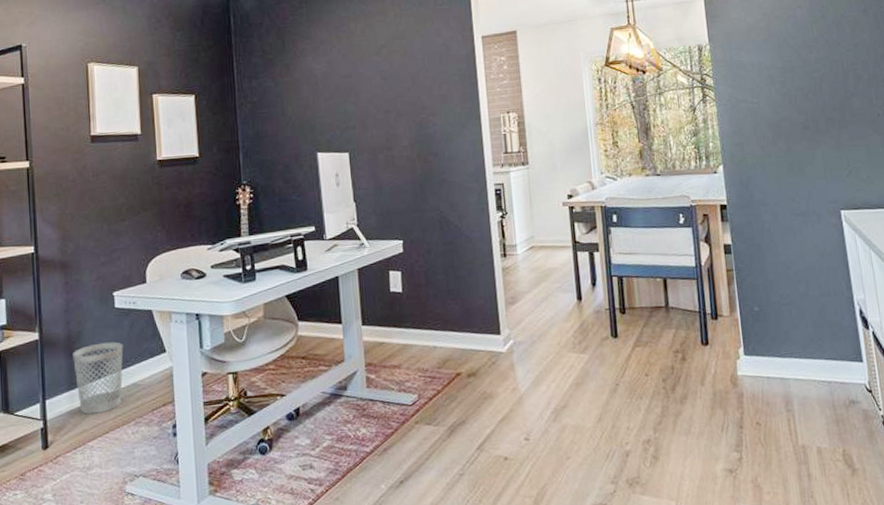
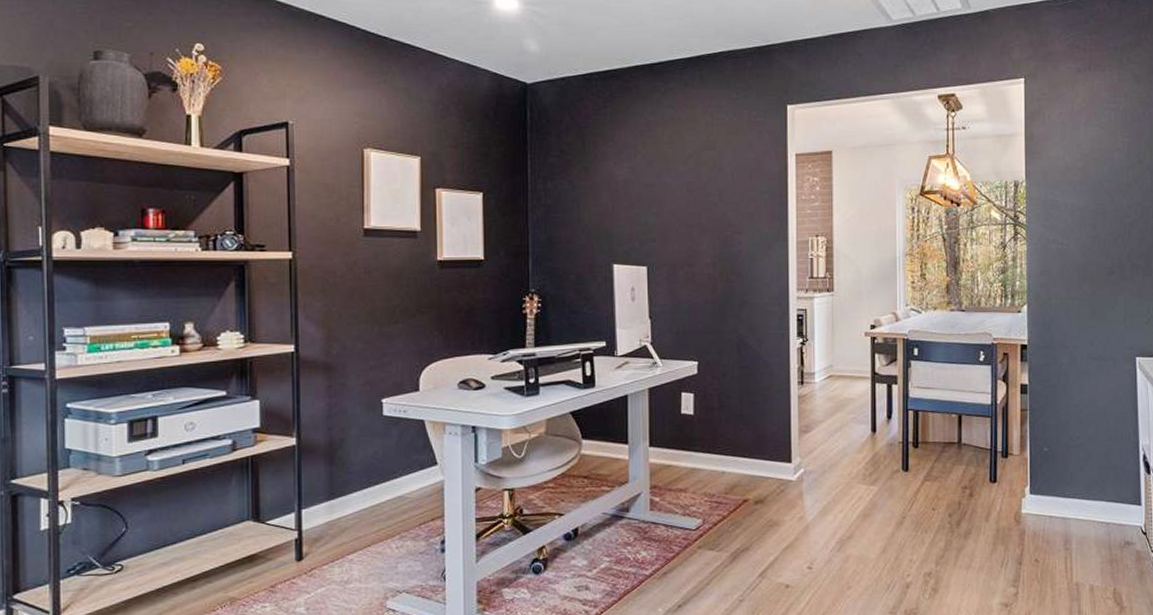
wastebasket: present [73,341,123,415] -> none [334,451,390,526]

